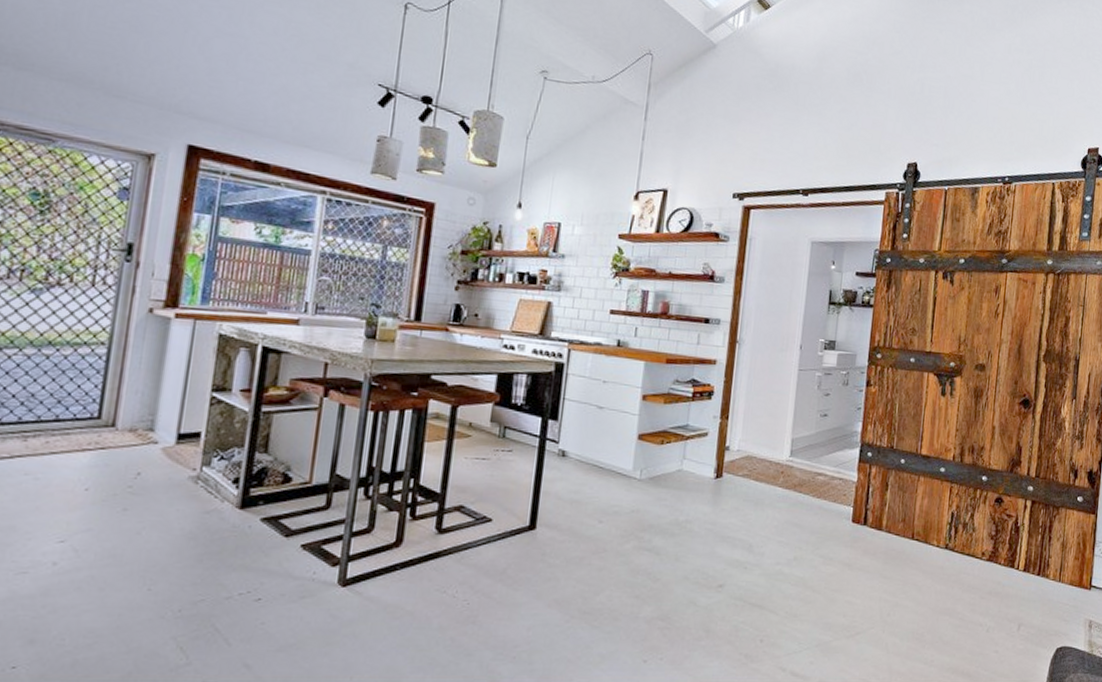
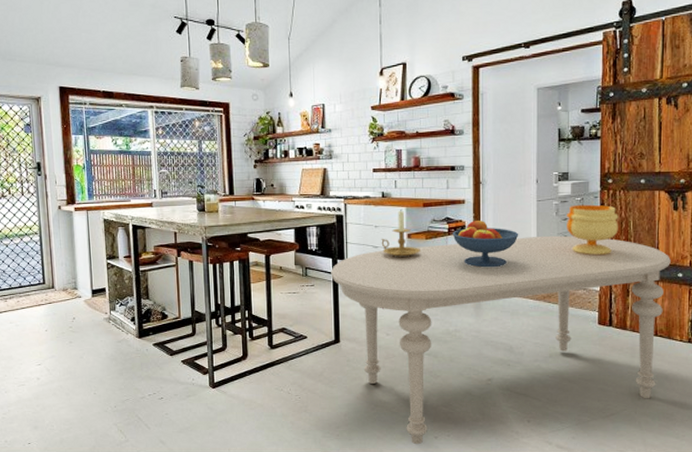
dining table: none [537,411,934,671] -> present [331,235,671,445]
candle holder: none [608,364,656,425] -> present [381,210,420,258]
fruit bowl: none [696,385,774,446] -> present [452,219,519,268]
footed bowl: none [828,379,885,441] -> present [567,204,619,256]

